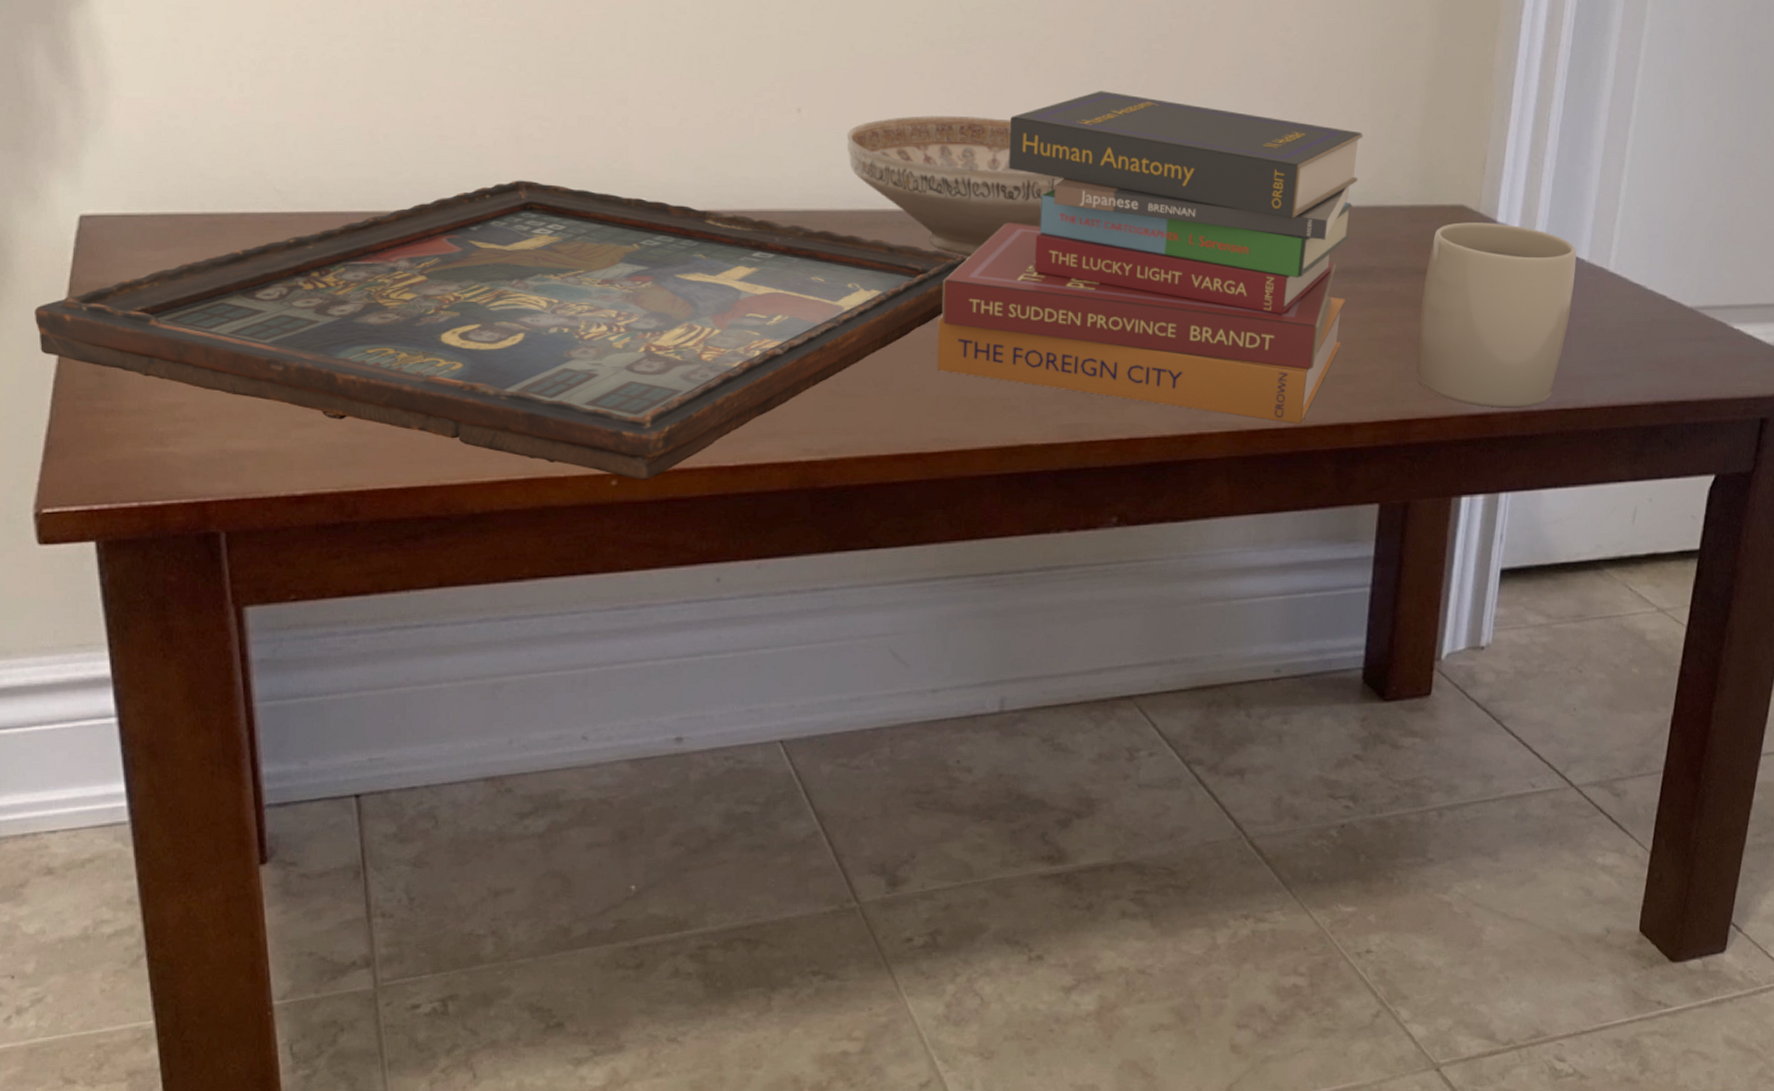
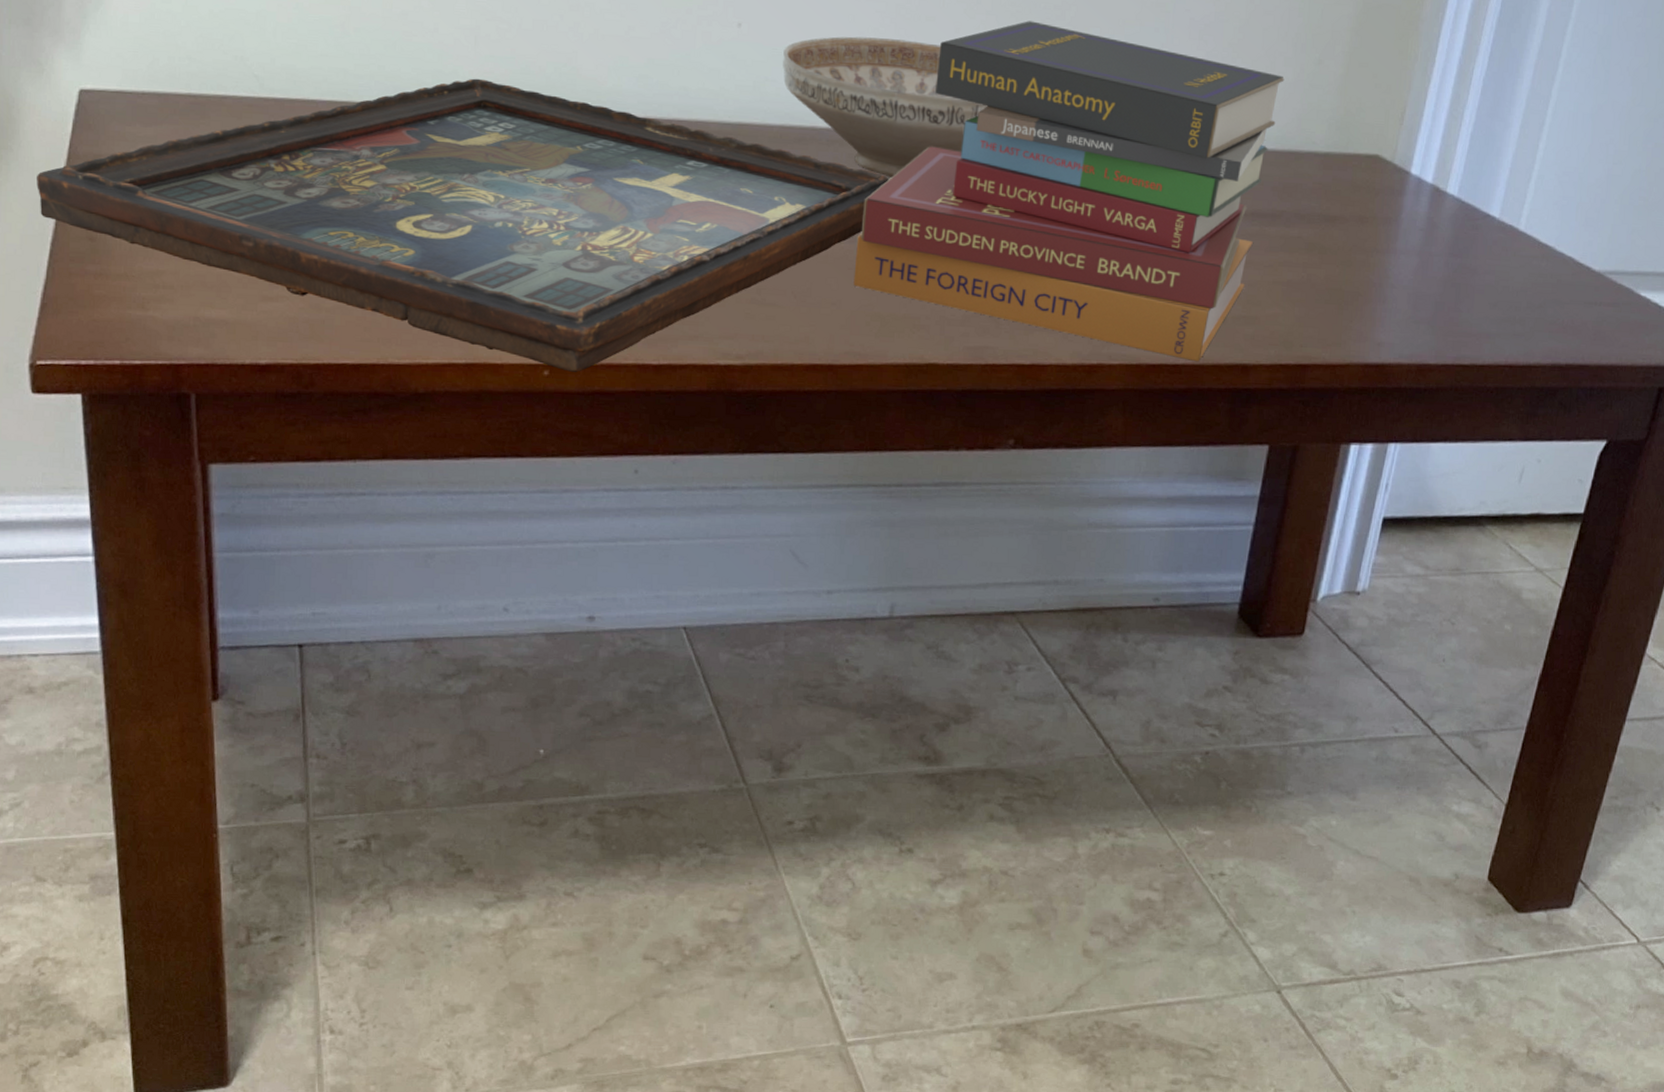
mug: present [1417,222,1576,408] -> none [1317,172,1488,361]

